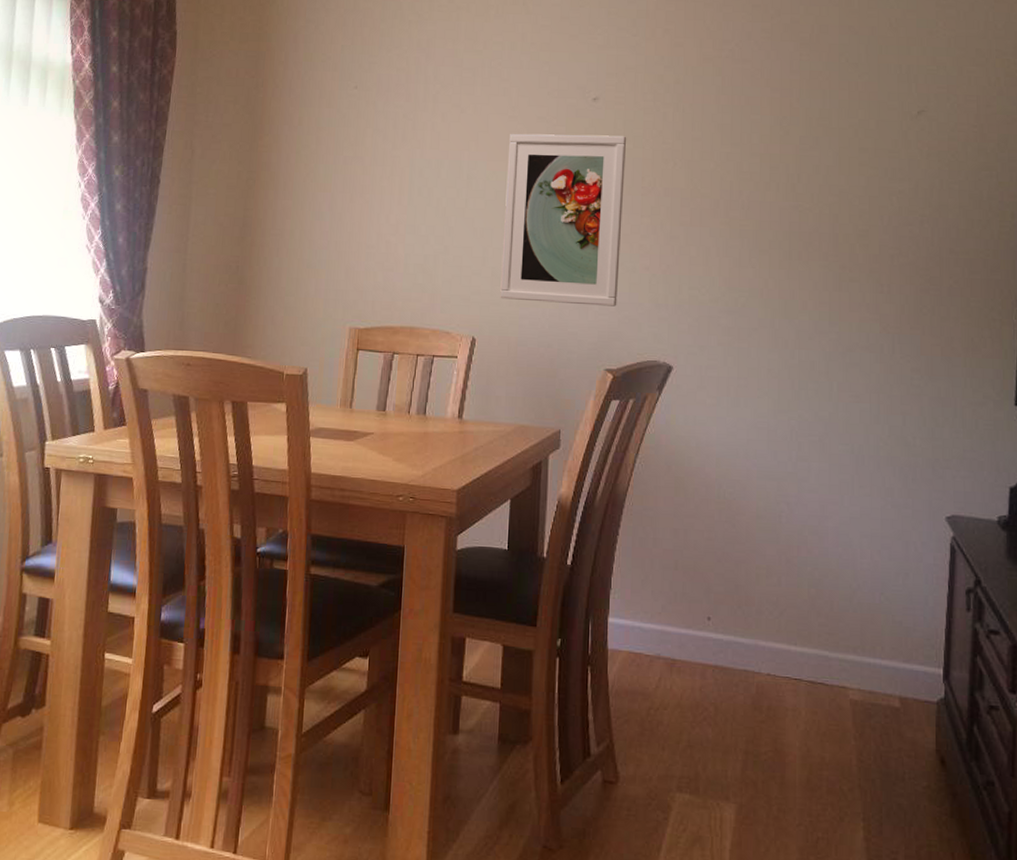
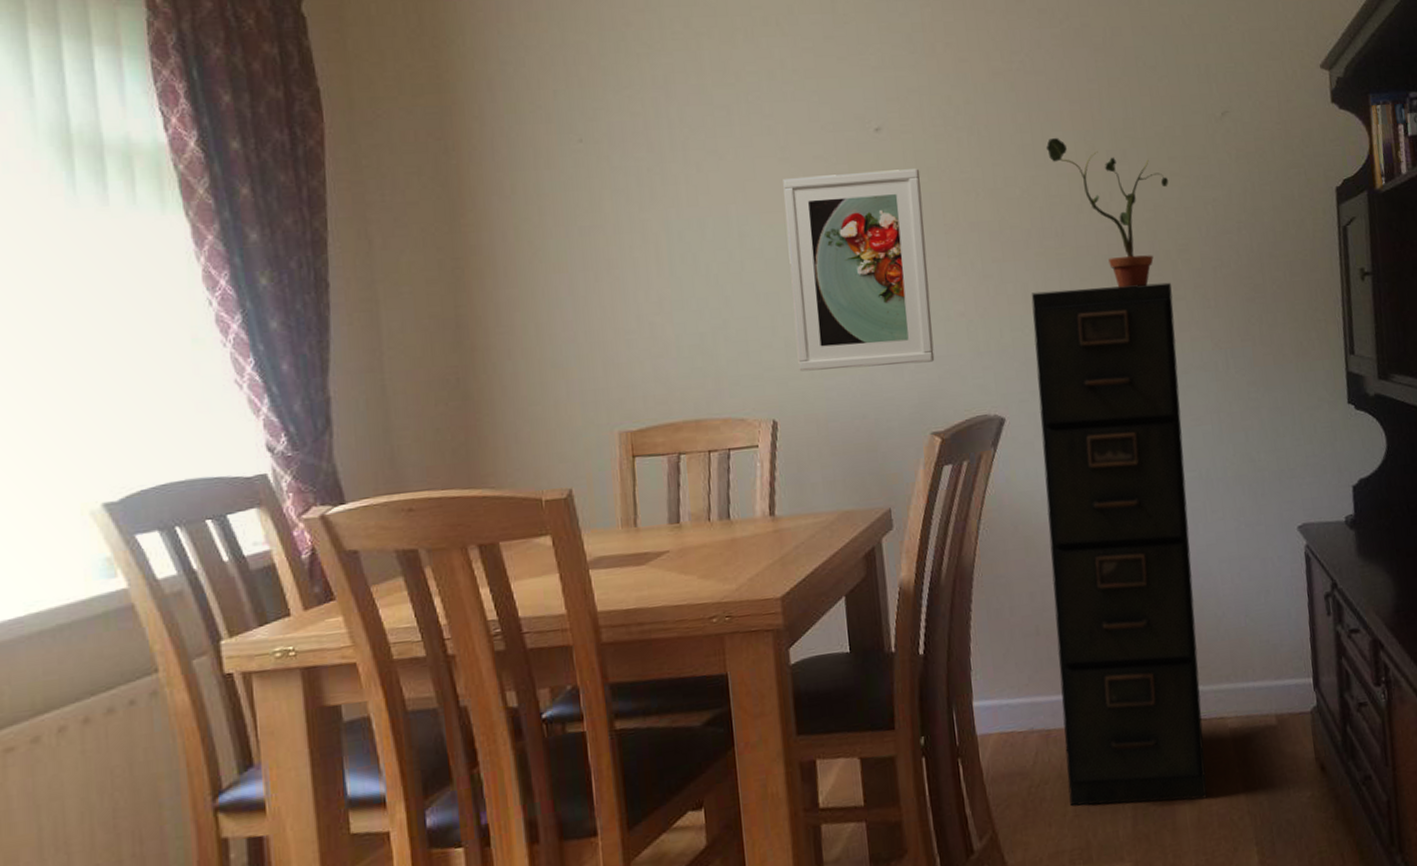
filing cabinet: none [685,257,846,762] -> present [1031,282,1207,806]
potted plant: none [743,121,857,264] -> present [1045,138,1169,288]

